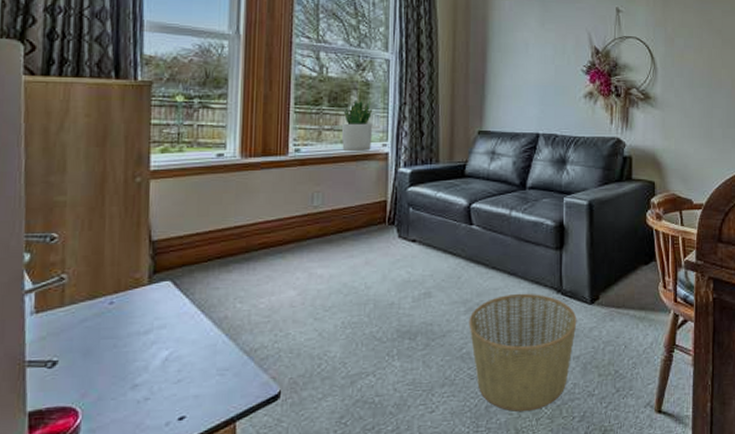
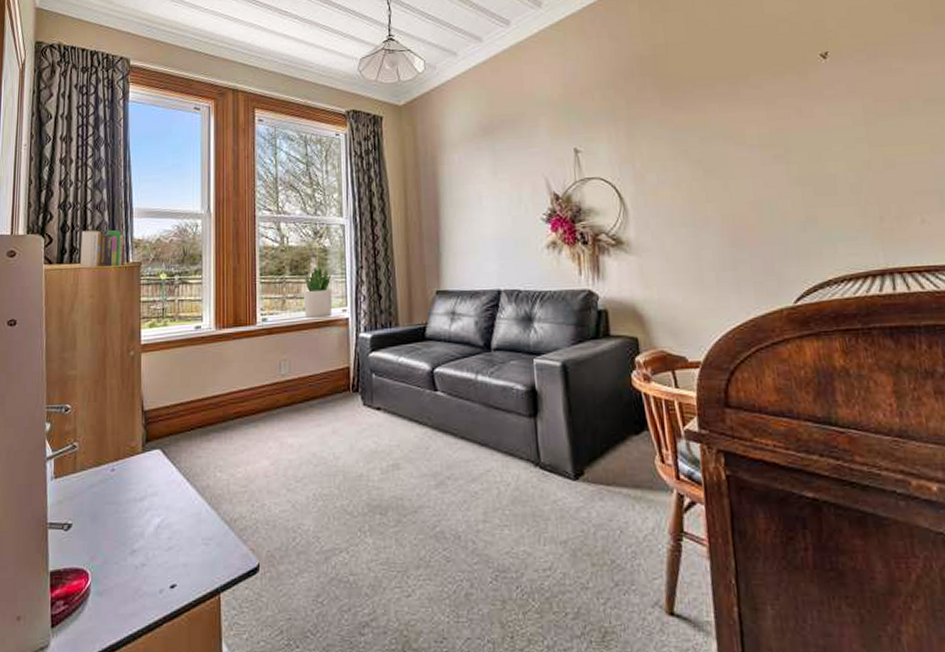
books: none [73,41,133,84] -> present [80,229,126,268]
basket: present [468,293,577,412] -> none [440,466,561,602]

